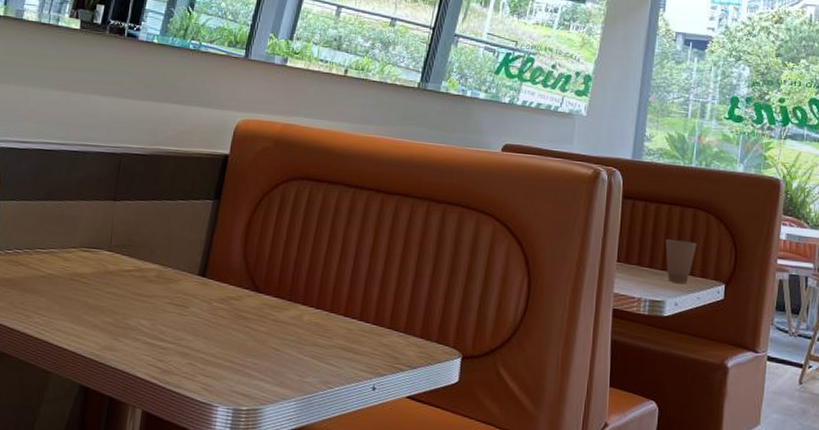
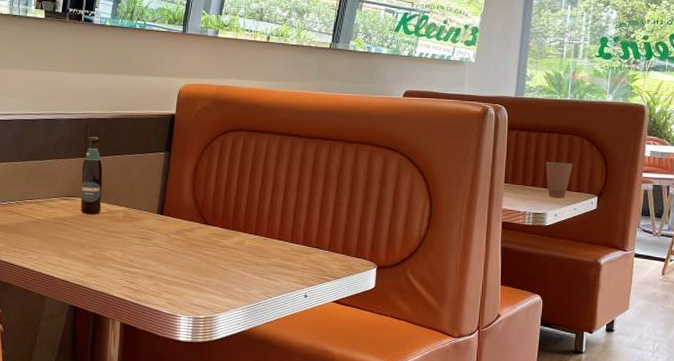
bottle: none [103,175,136,272] -> present [80,137,103,214]

